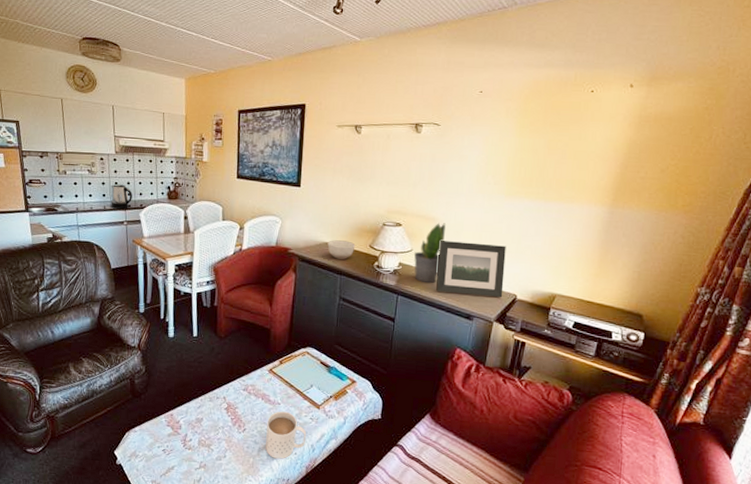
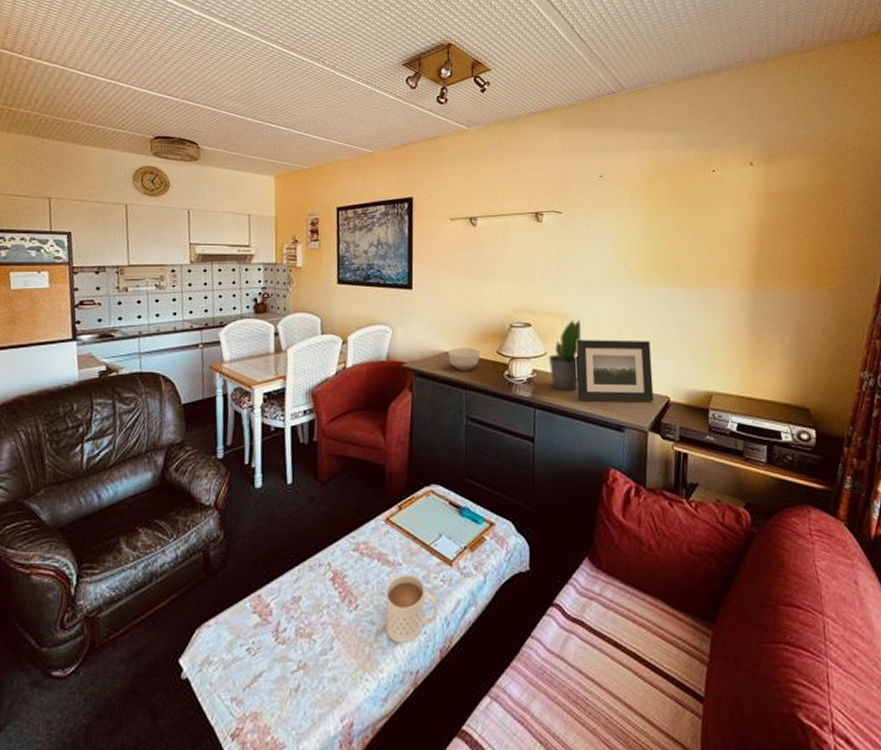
kettle: present [110,183,132,209] -> none [183,299,210,329]

